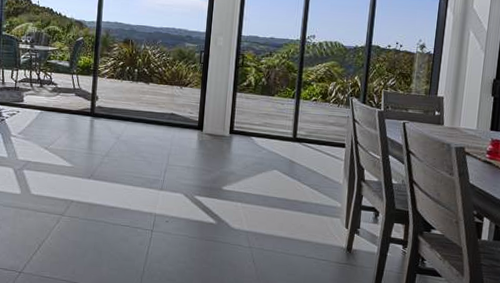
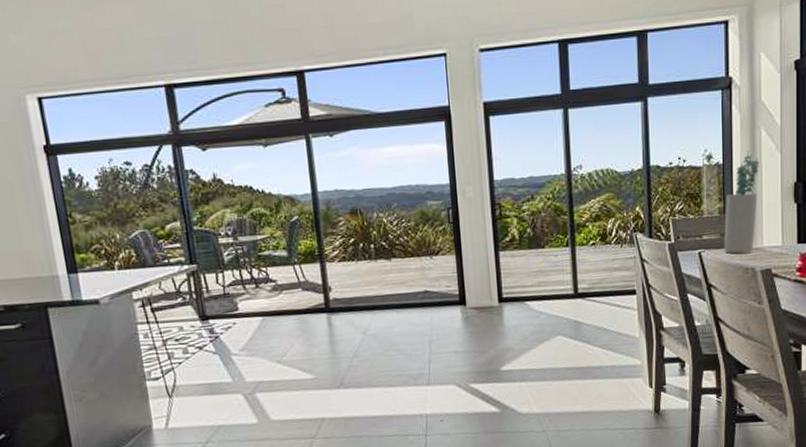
vase: none [425,47,466,132] -> present [724,151,760,255]

